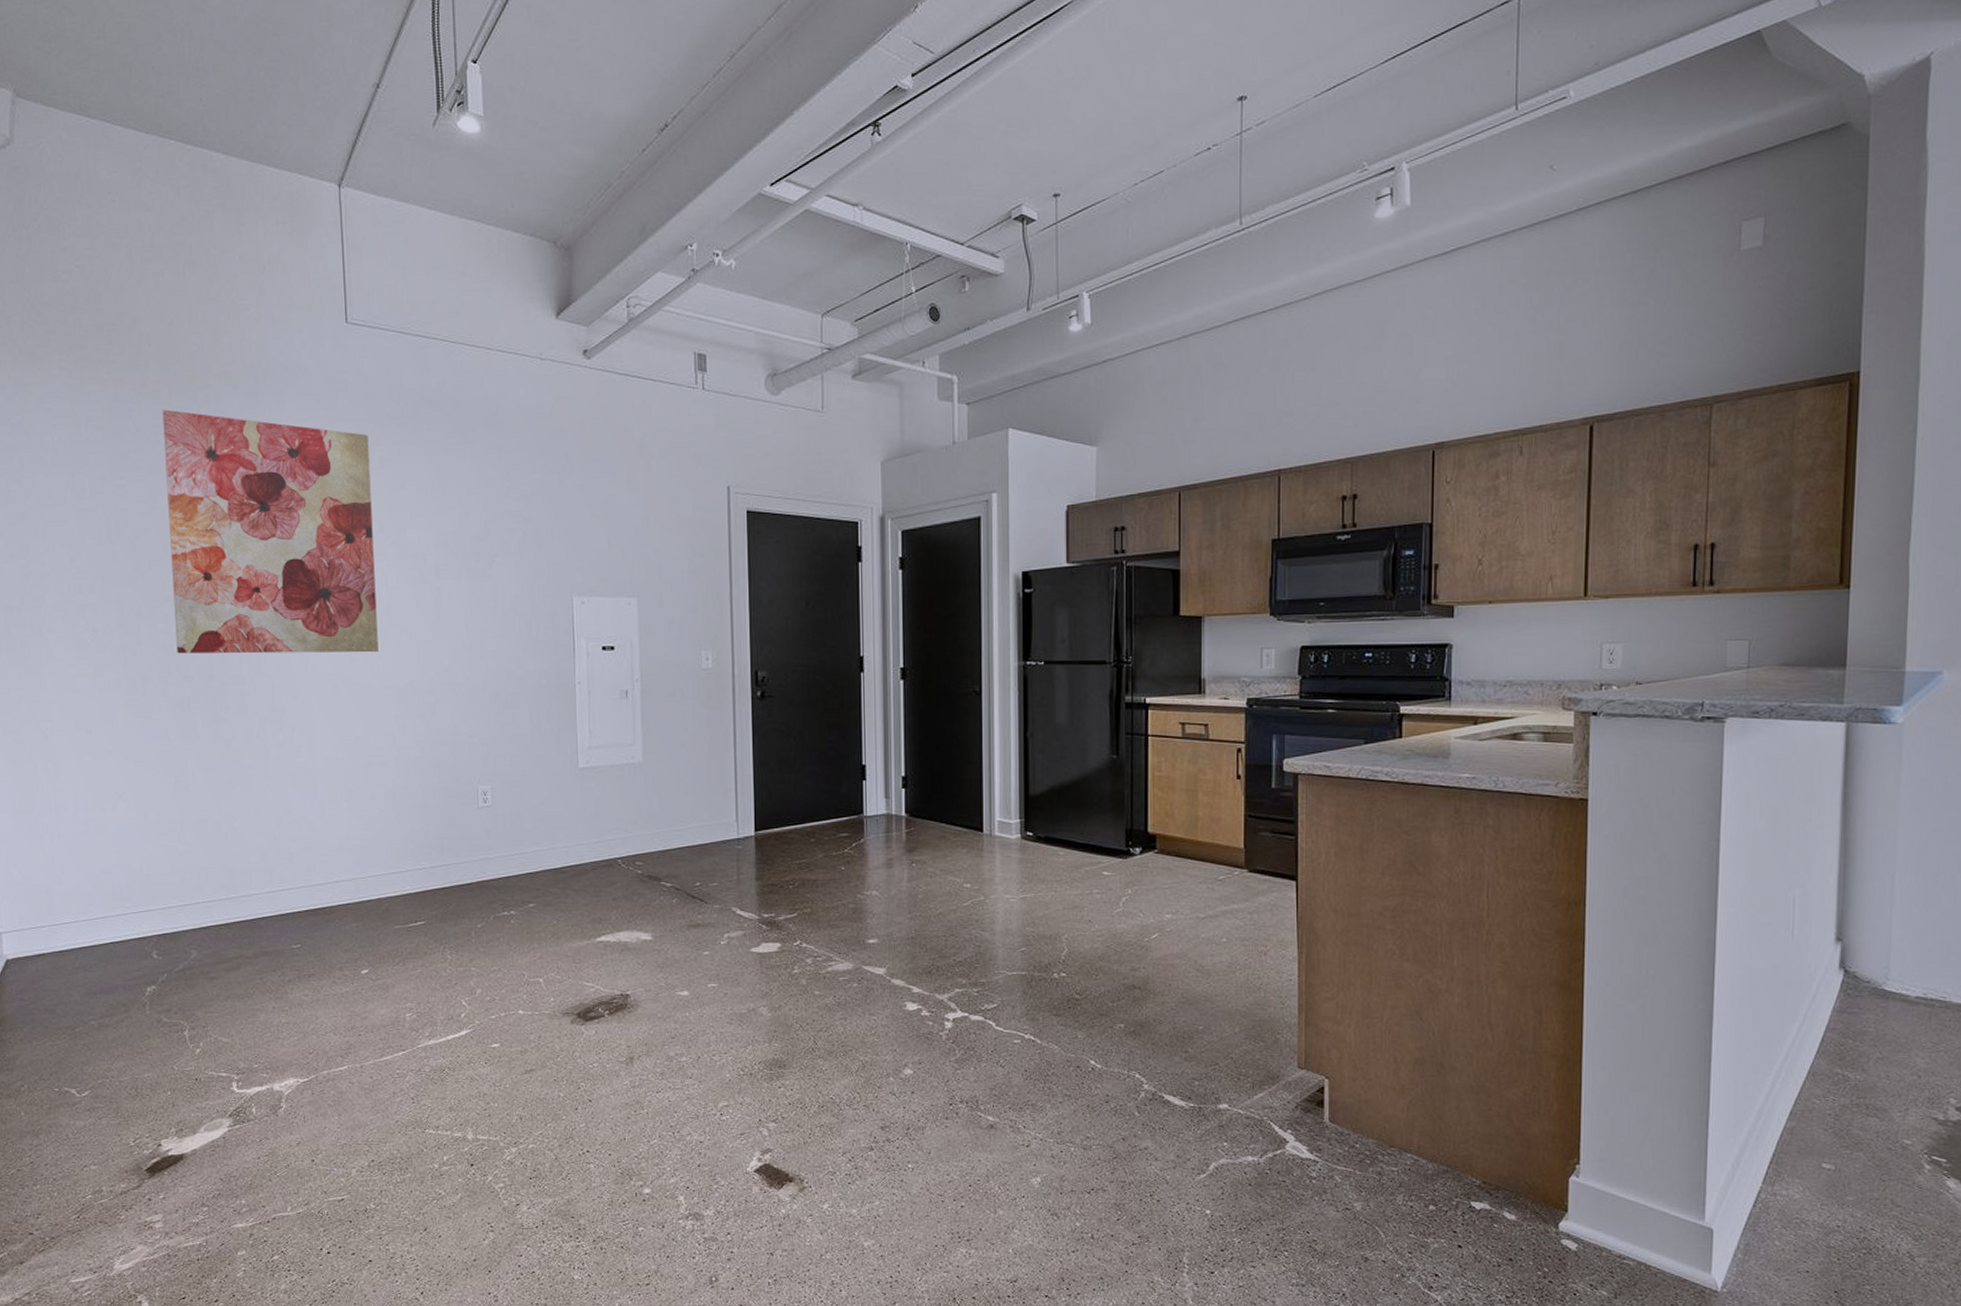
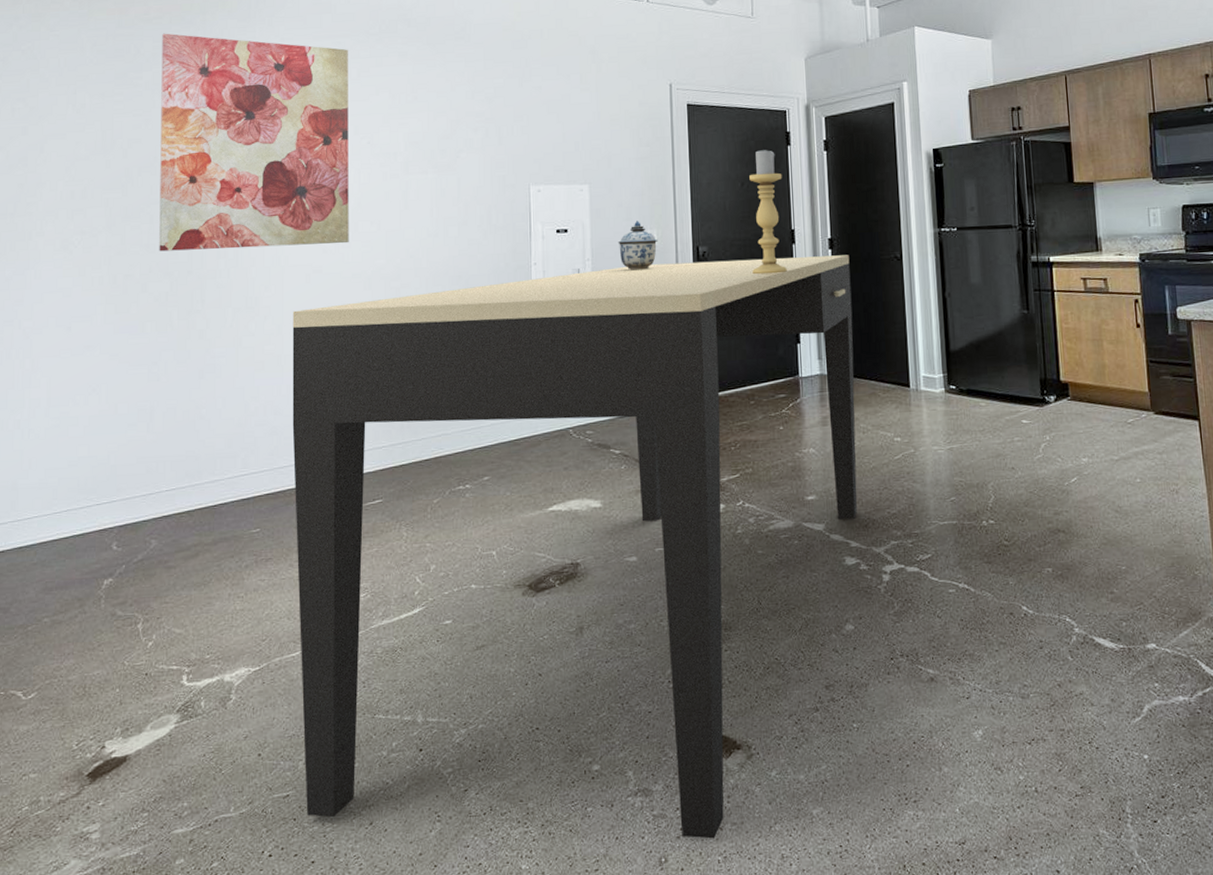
dining table: none [322,686,924,1263] -> present [292,255,857,839]
lidded jar: none [669,640,713,694] -> present [617,221,658,271]
candle holder: none [815,563,854,704] -> present [749,147,787,275]

